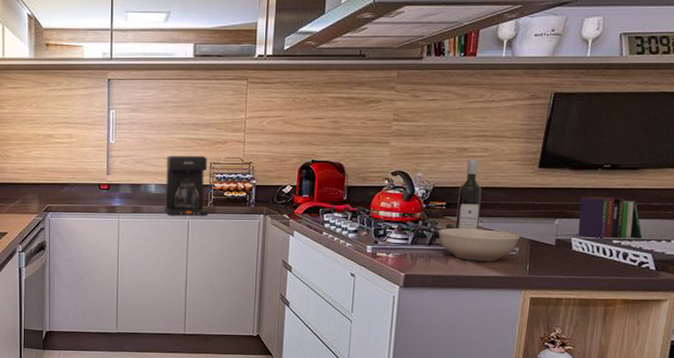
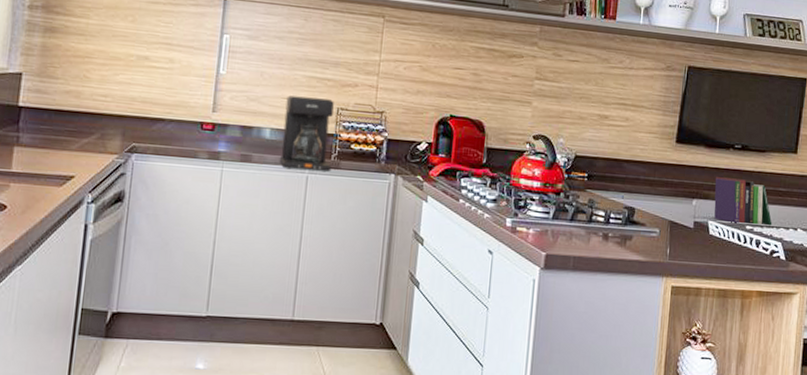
bowl: present [437,227,521,261] -> none [579,203,661,243]
bottle: present [455,158,482,230] -> none [597,127,623,207]

